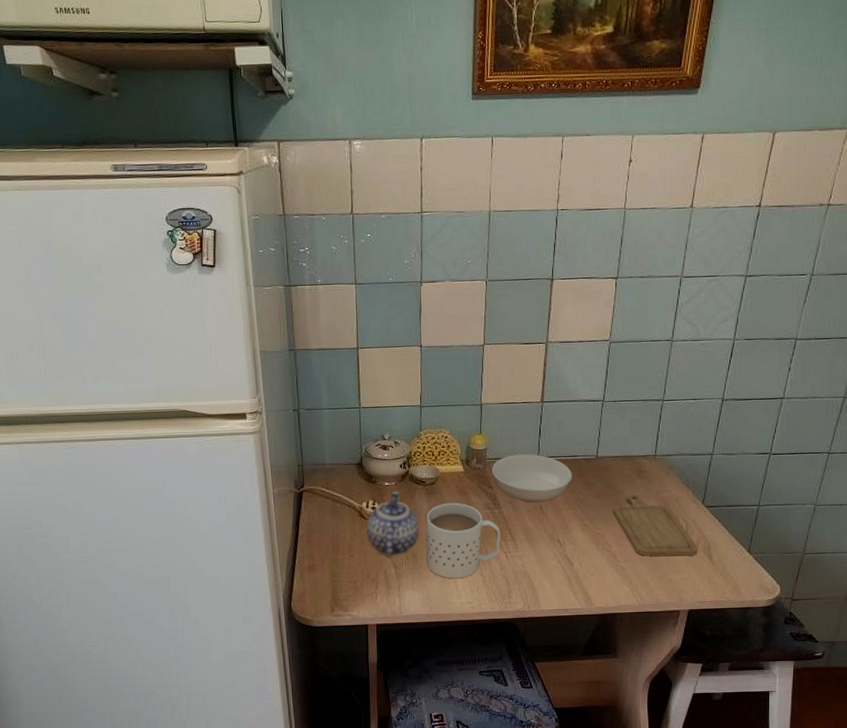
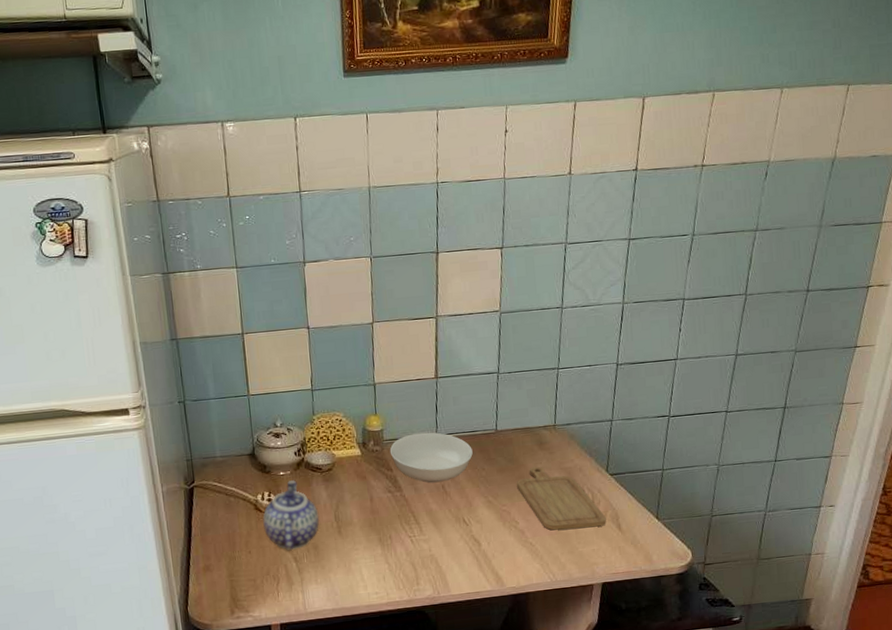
mug: present [426,502,501,579] -> none [325,488,405,569]

